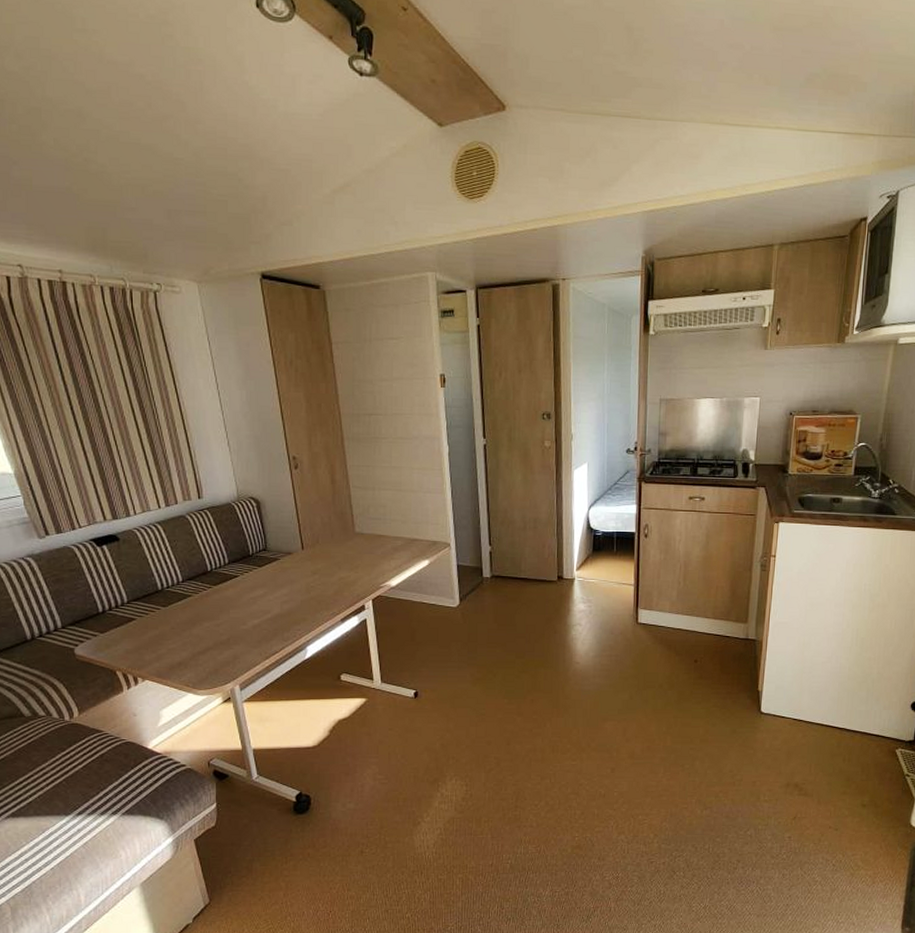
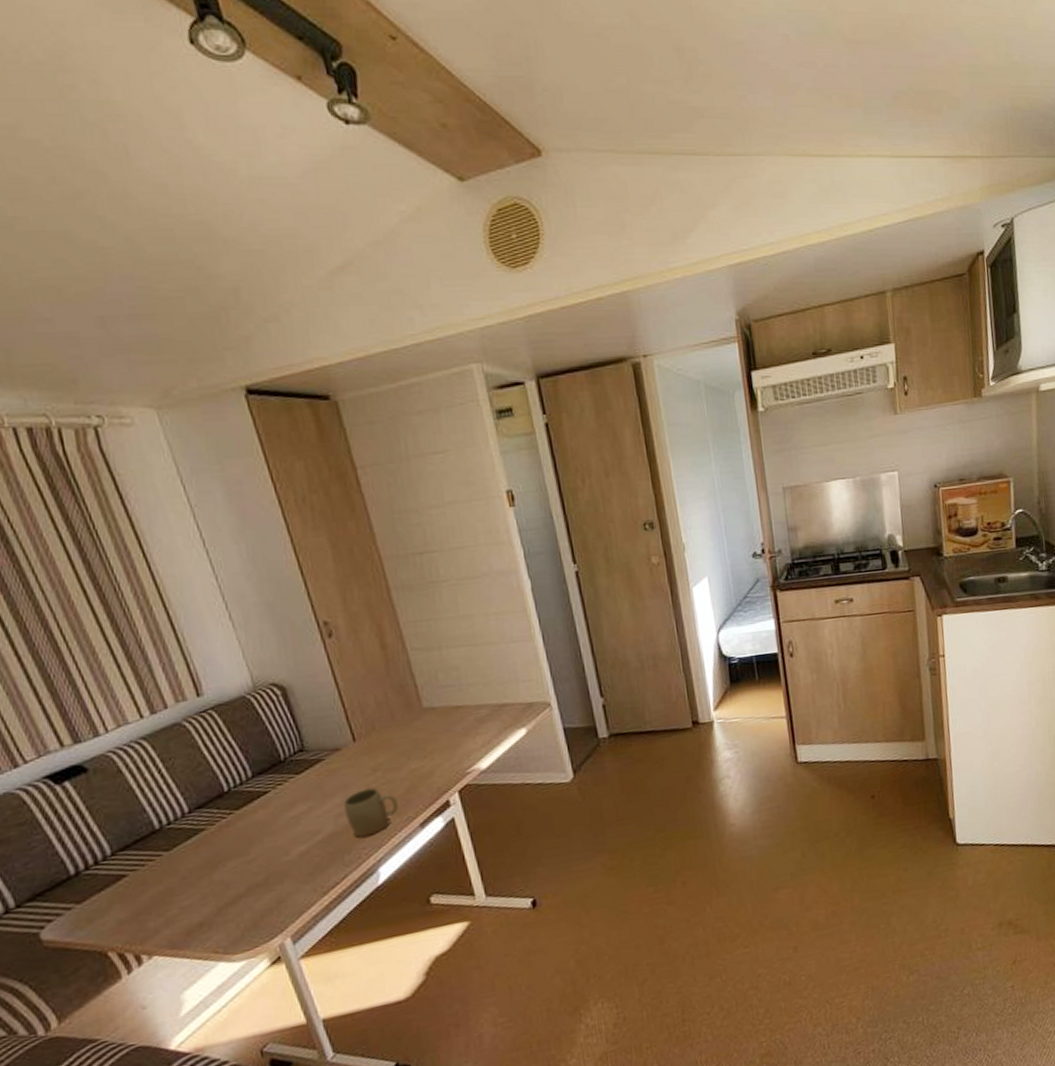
mug: none [289,585,327,621] -> present [344,787,398,838]

